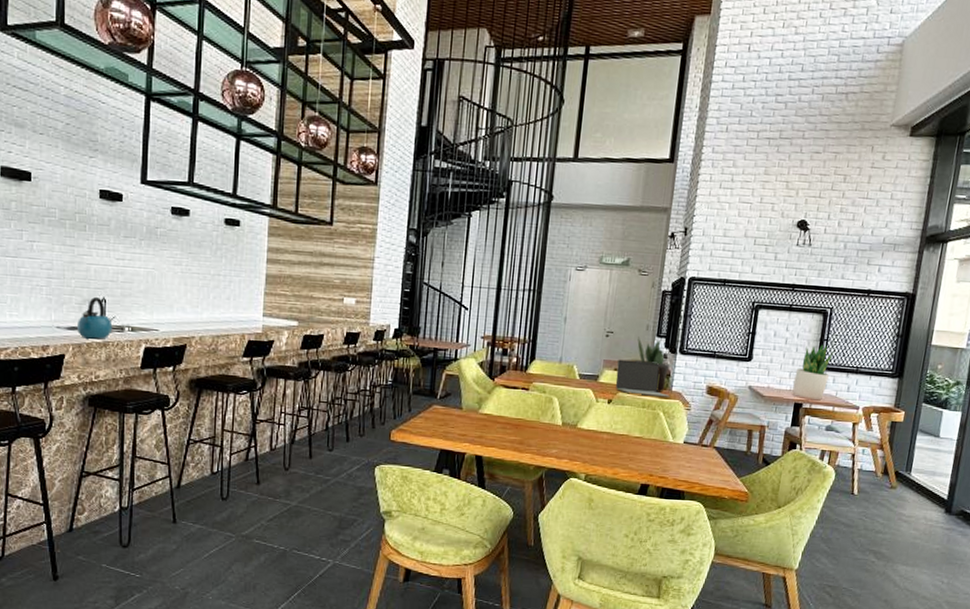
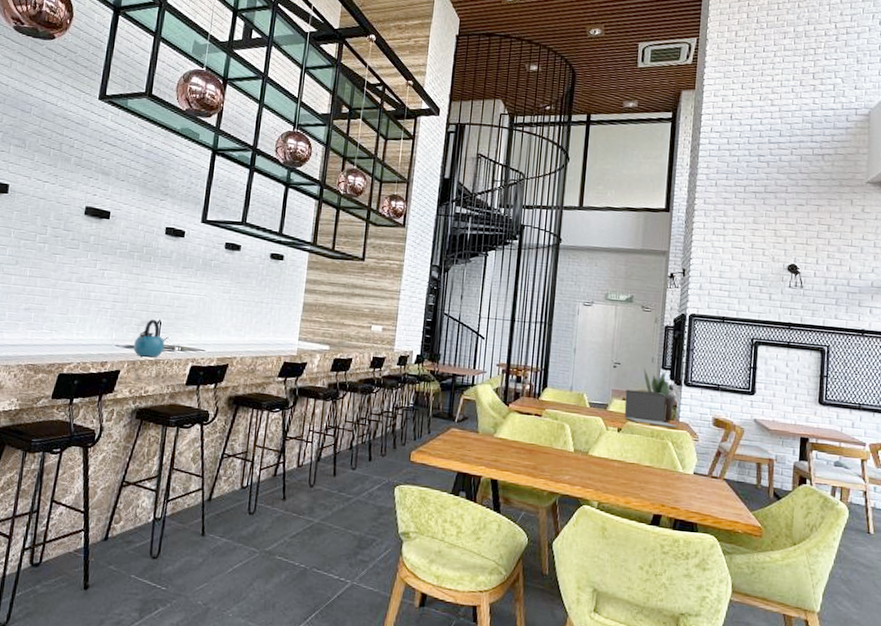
planter: present [792,344,834,402] -> none [797,381,835,437]

